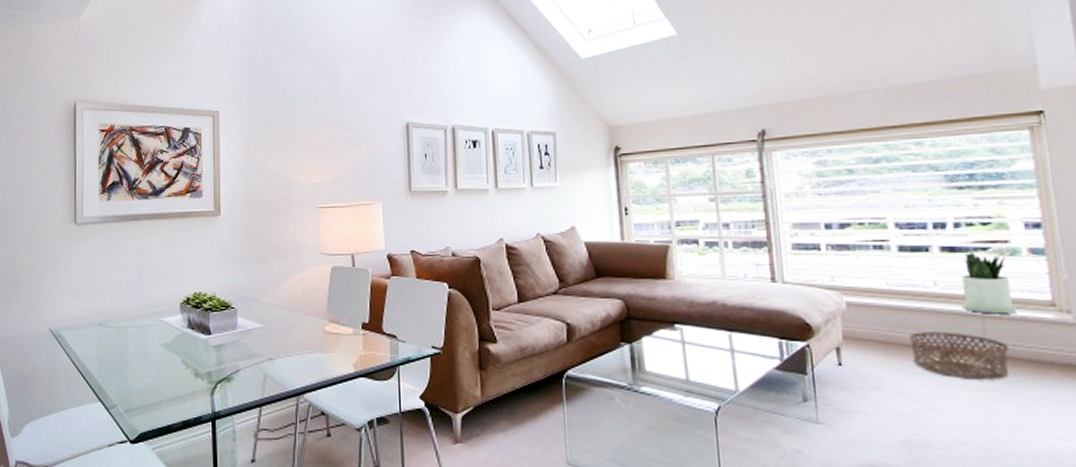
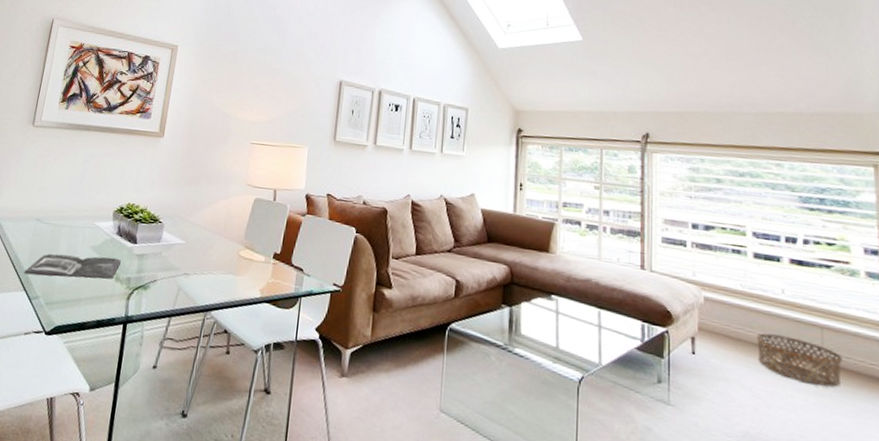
magazine: none [96,353,197,383] -> present [24,254,121,279]
planter: present [960,251,1019,314] -> none [804,267,854,329]

